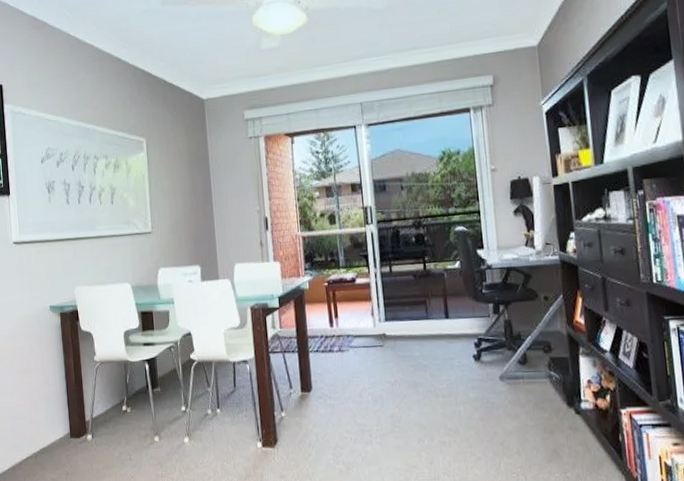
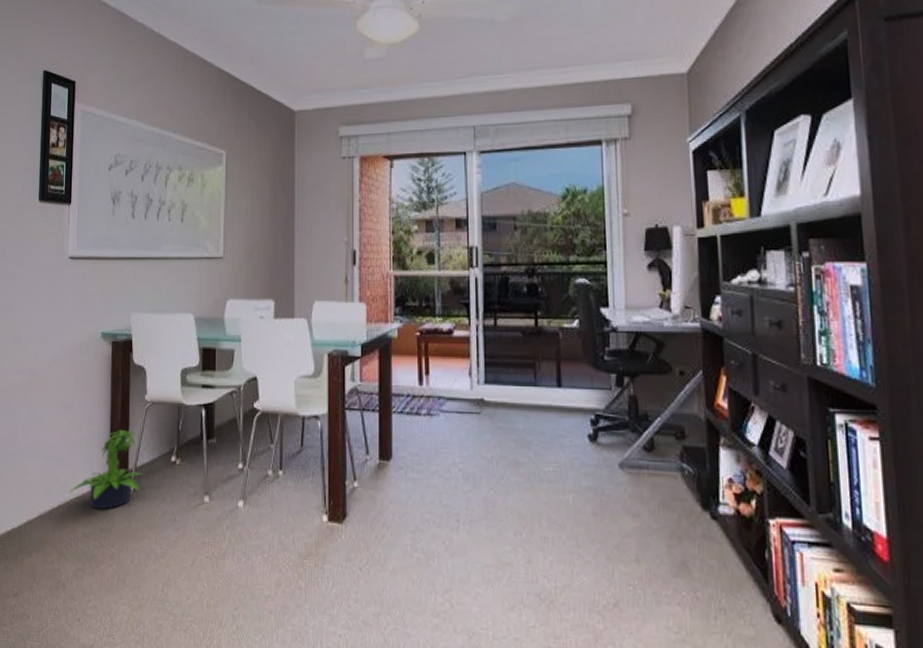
potted plant: none [36,387,104,457] -> present [70,429,149,510]

